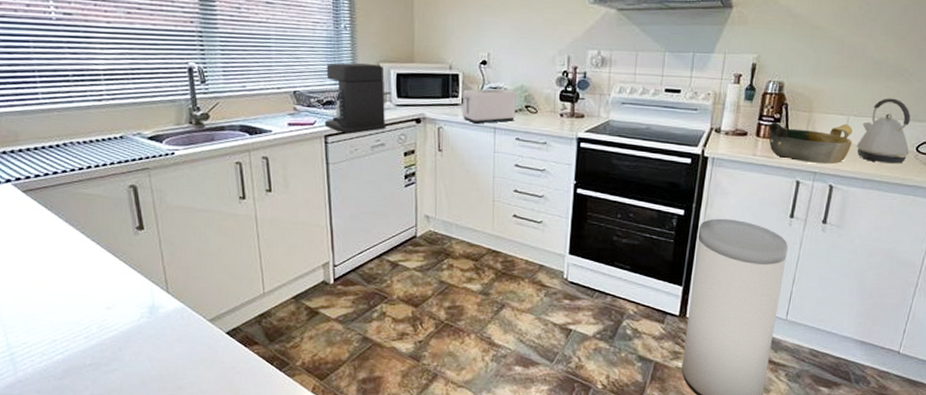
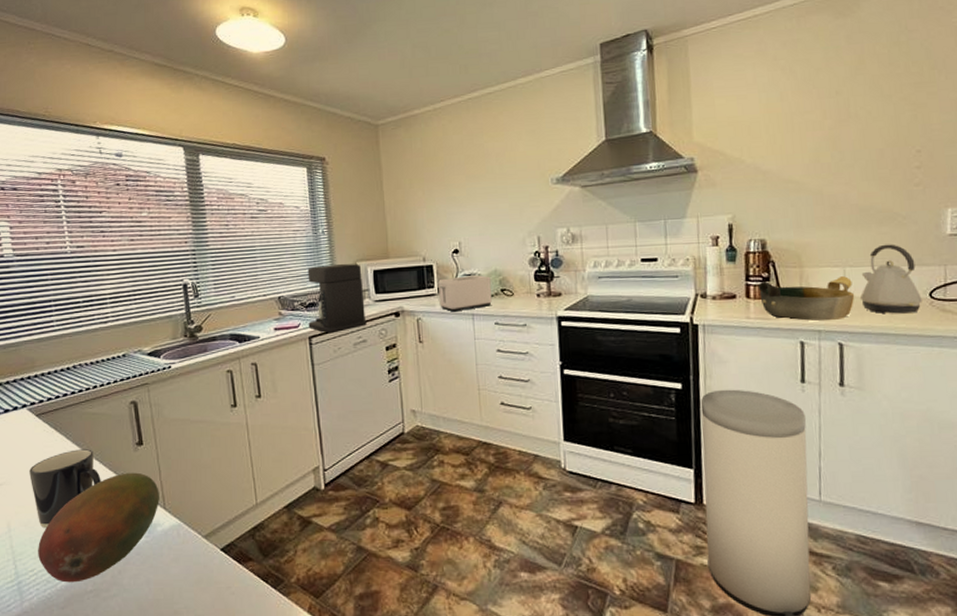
mug: none [17,229,98,303] -> present [29,449,101,528]
fruit: none [31,255,162,356] -> present [38,472,159,583]

